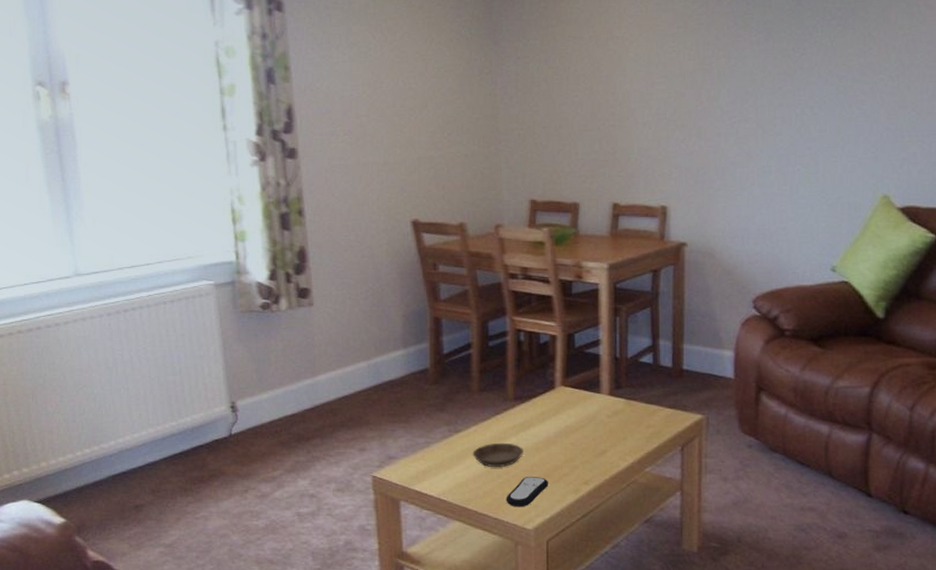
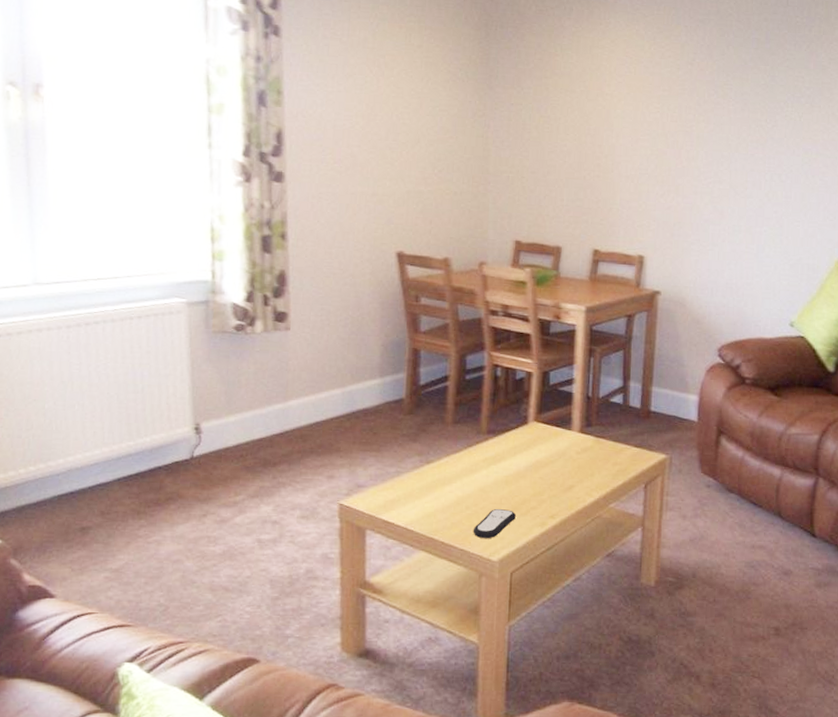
saucer: present [473,442,523,467] -> none [443,474,493,499]

